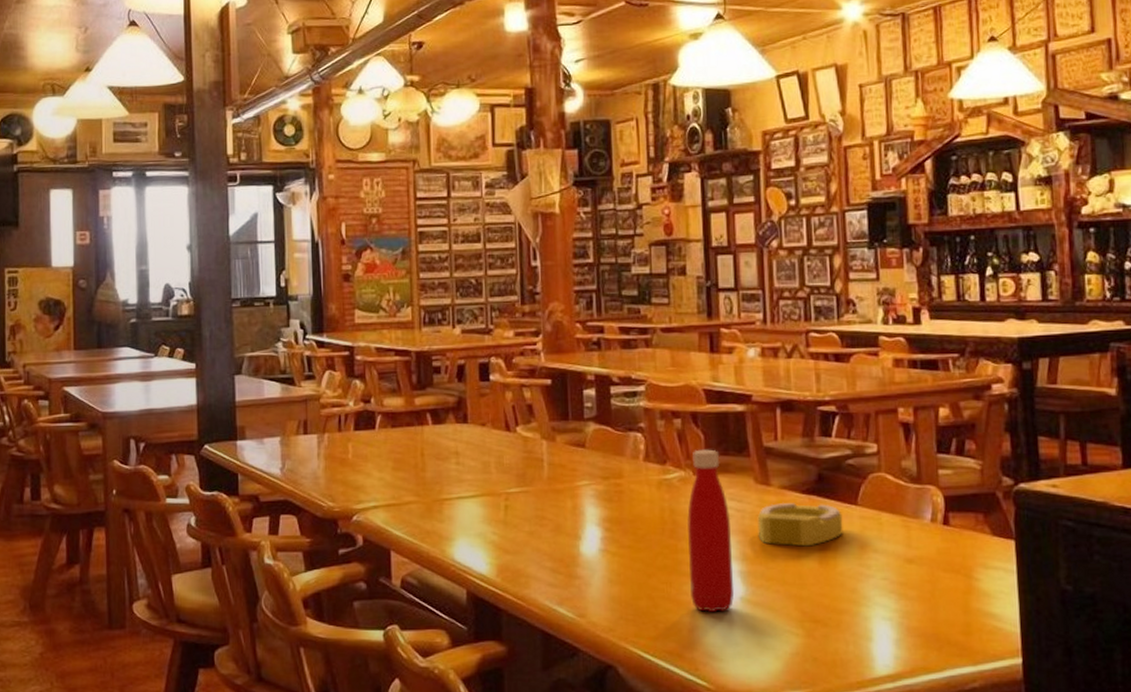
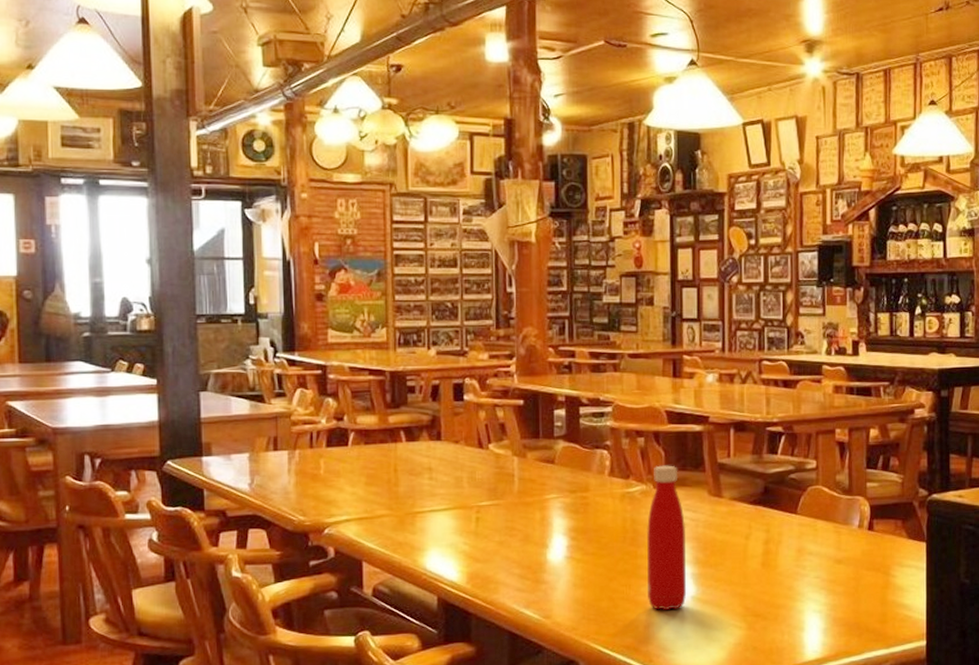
ashtray: present [757,503,843,547] -> none [709,513,784,551]

